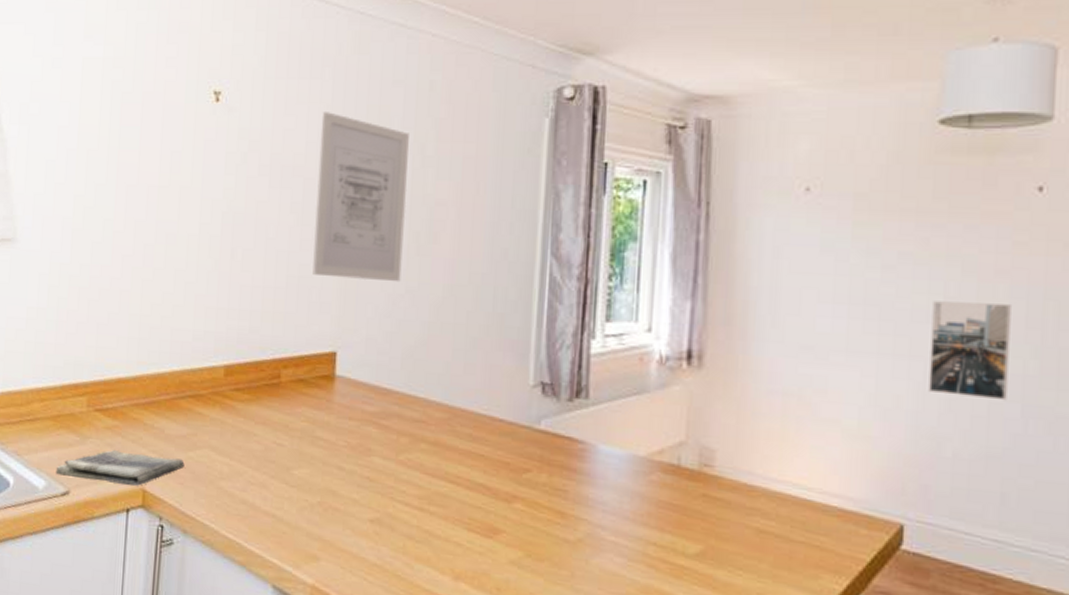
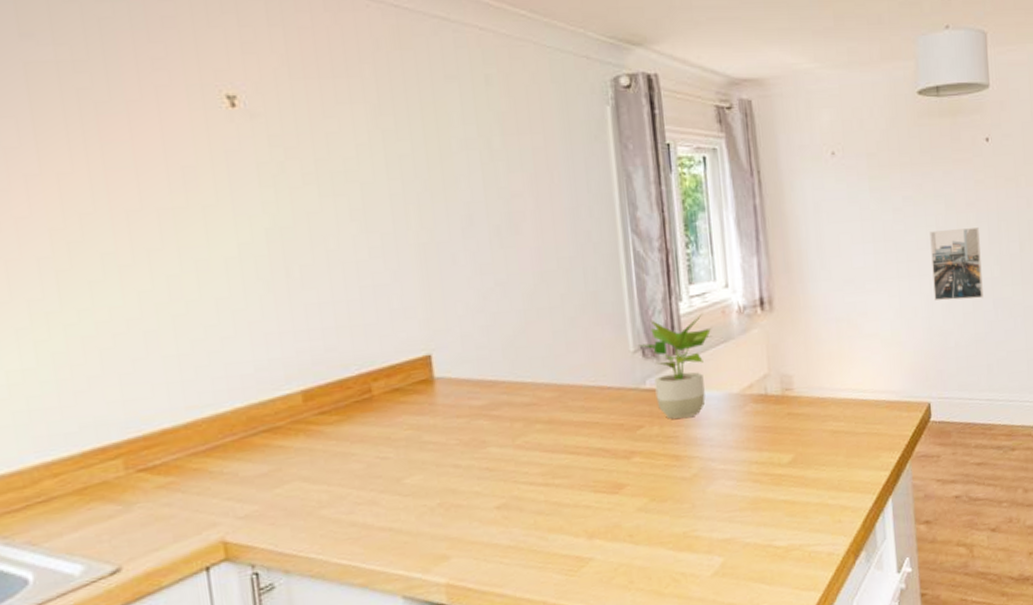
dish towel: present [55,449,185,486] -> none [94,499,272,554]
wall art: present [312,112,409,283] -> none [369,111,488,282]
potted plant: none [538,354,625,472] -> present [637,313,713,419]

